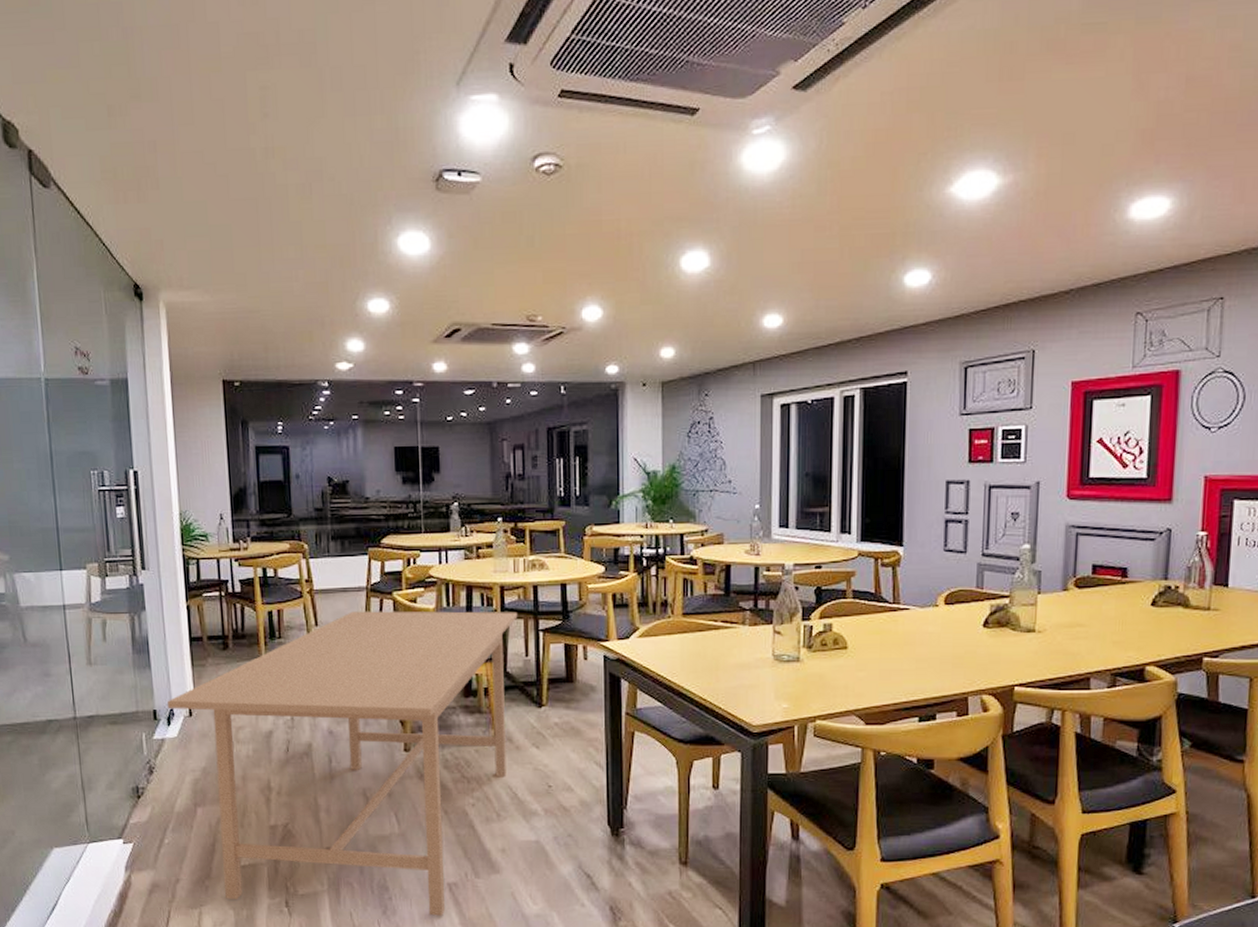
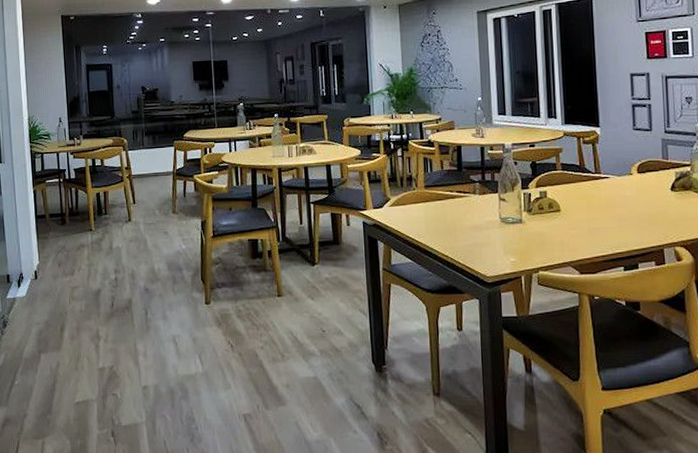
dining table: present [166,611,518,916] -> none [17,188,293,443]

